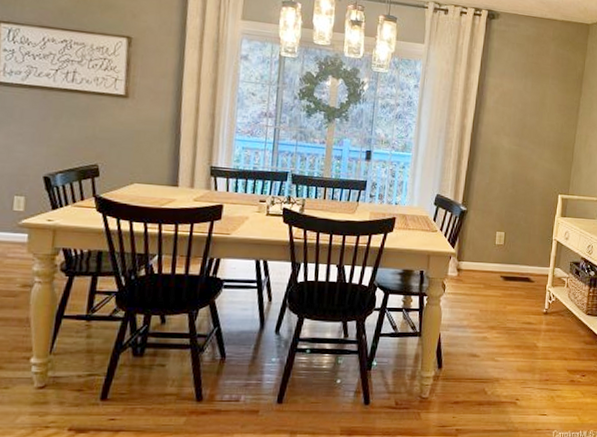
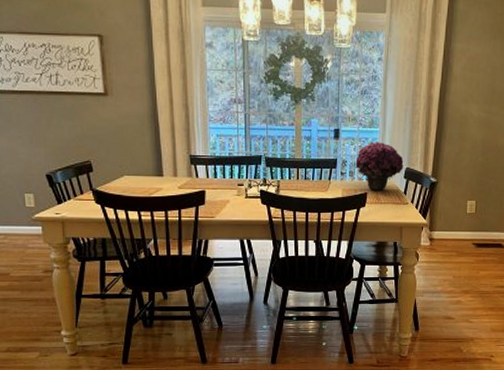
flower: none [385,165,435,216] -> present [355,141,404,190]

